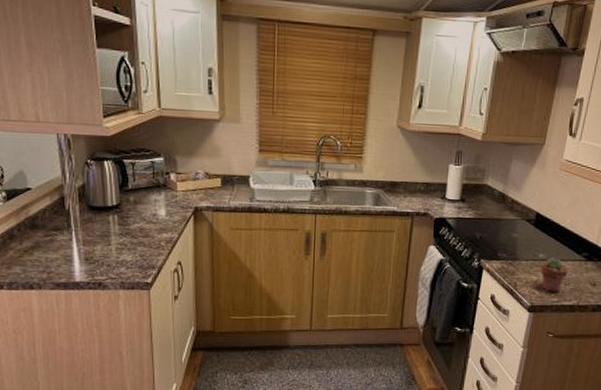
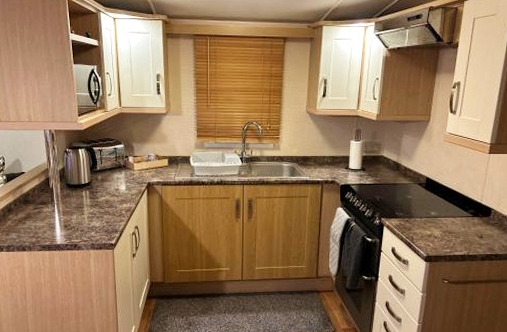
potted succulent: present [540,257,568,292] -> none [433,215,457,244]

